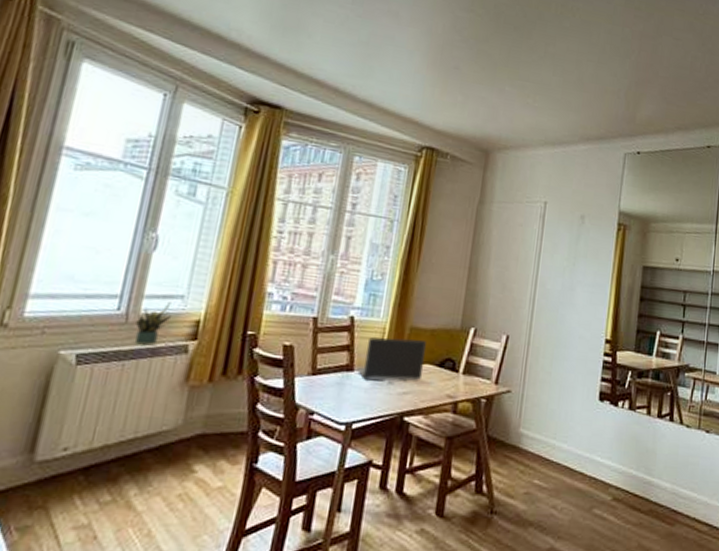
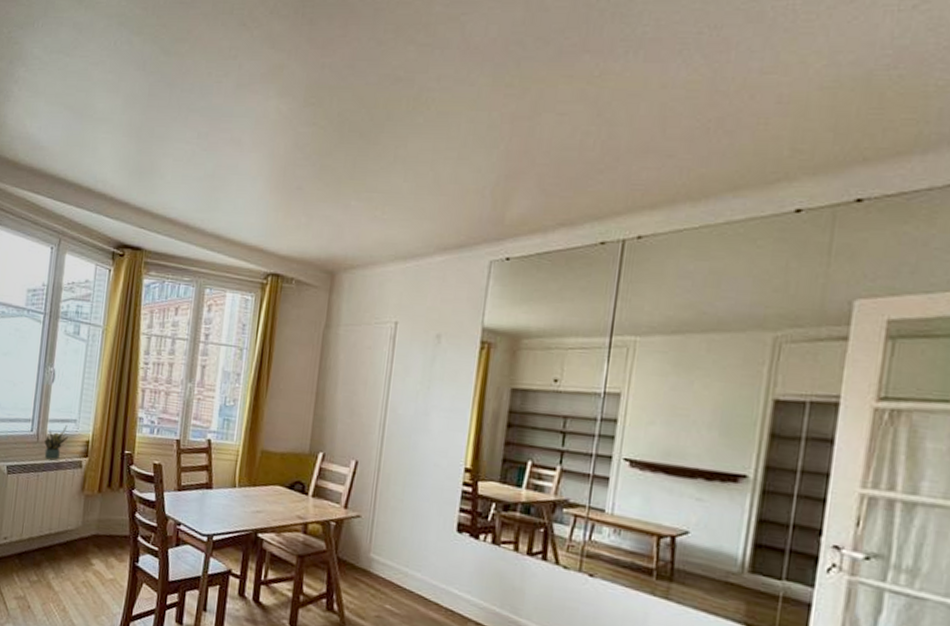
laptop computer: present [358,337,426,382] -> none [216,459,276,502]

